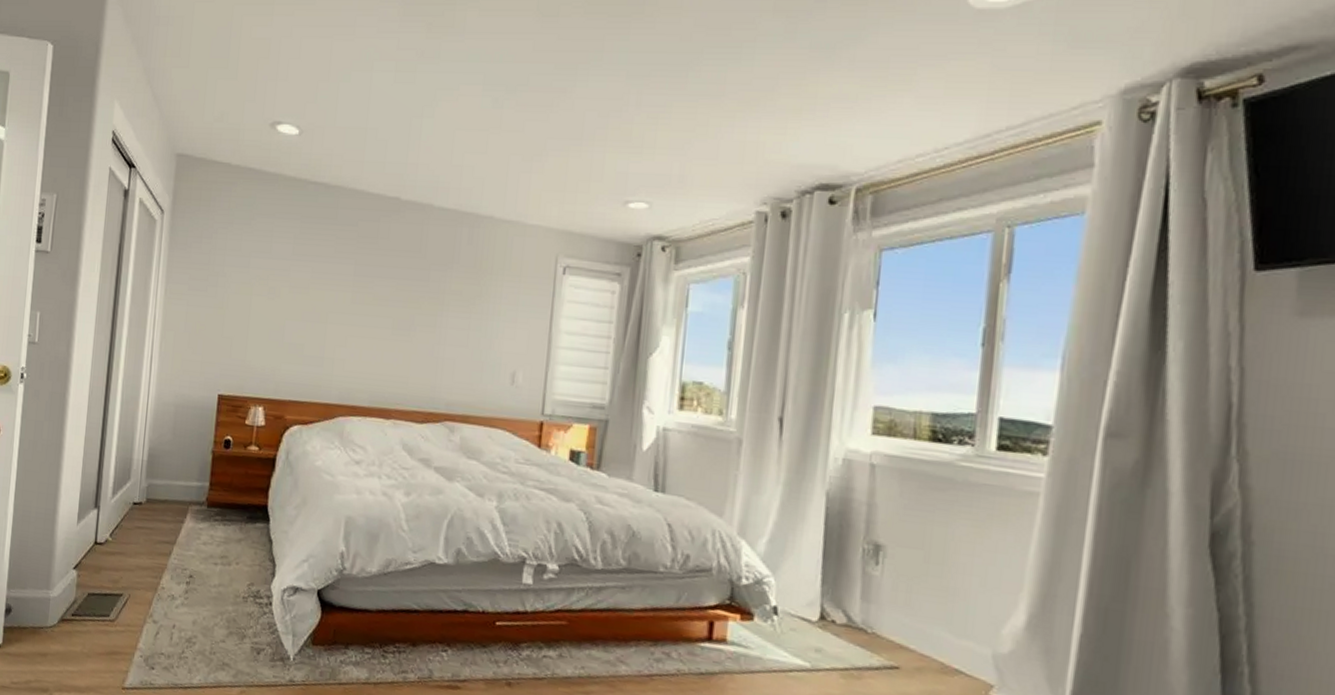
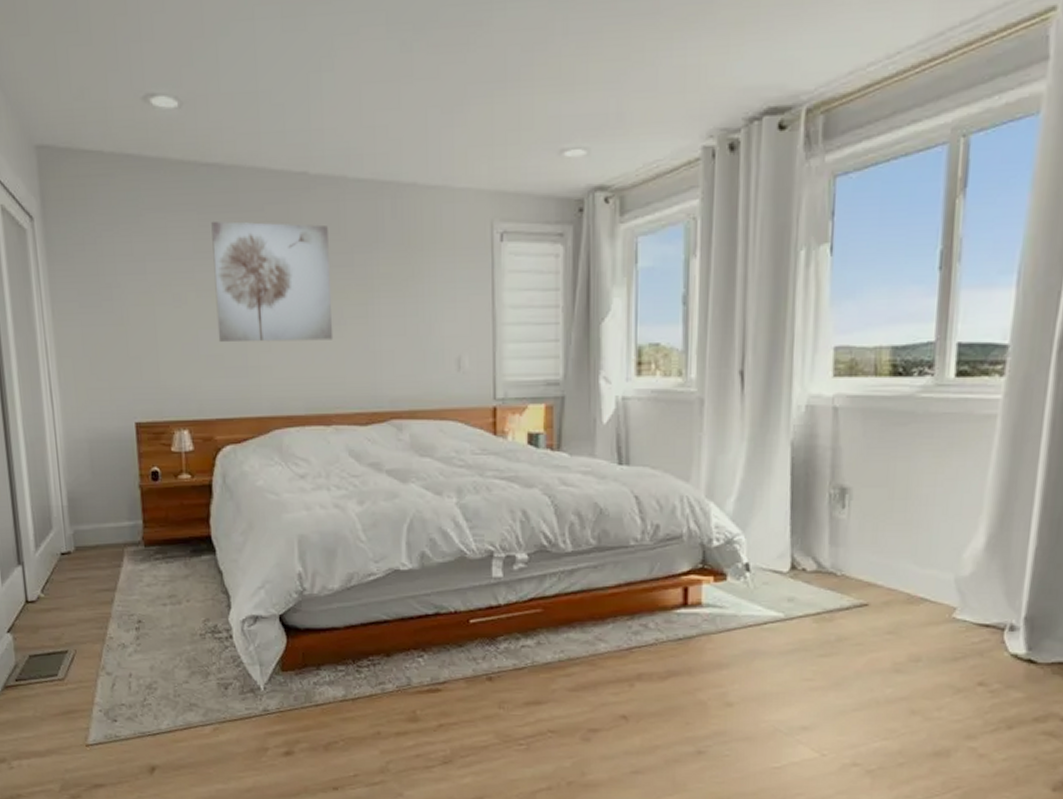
wall art: none [302,230,411,343] -> present [211,221,334,342]

